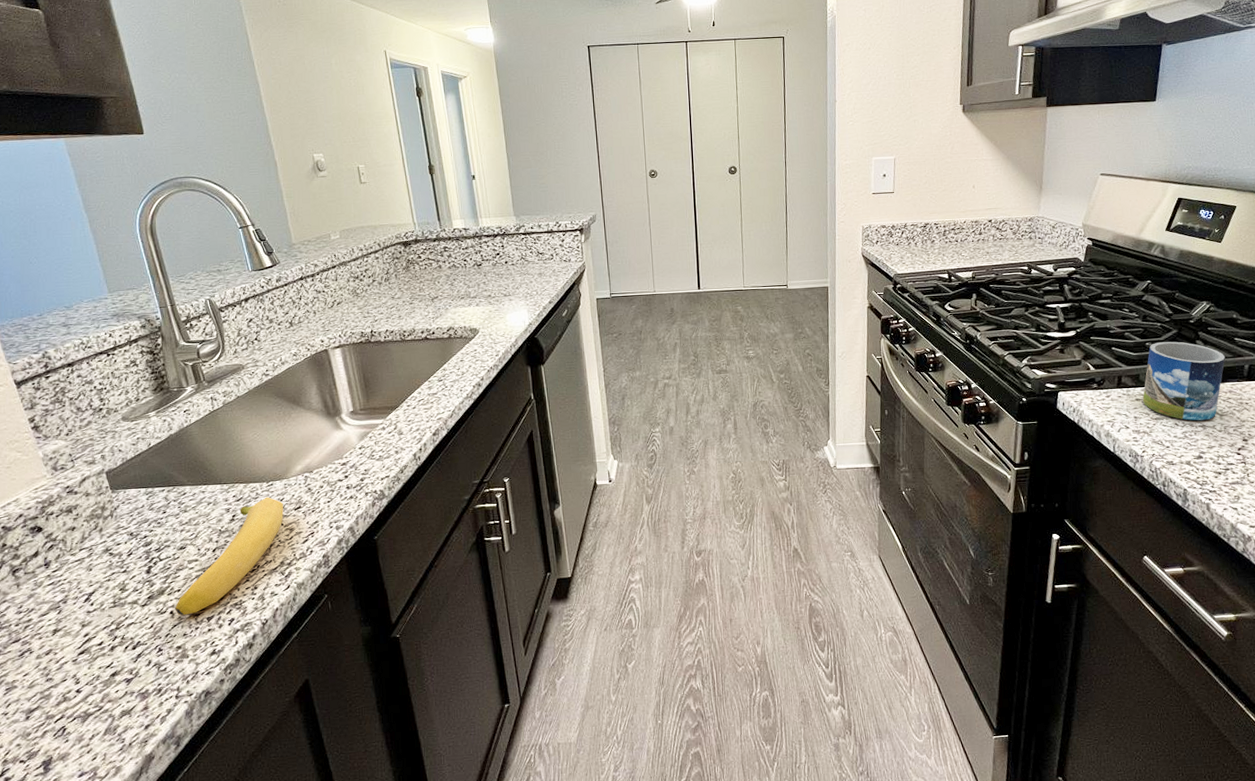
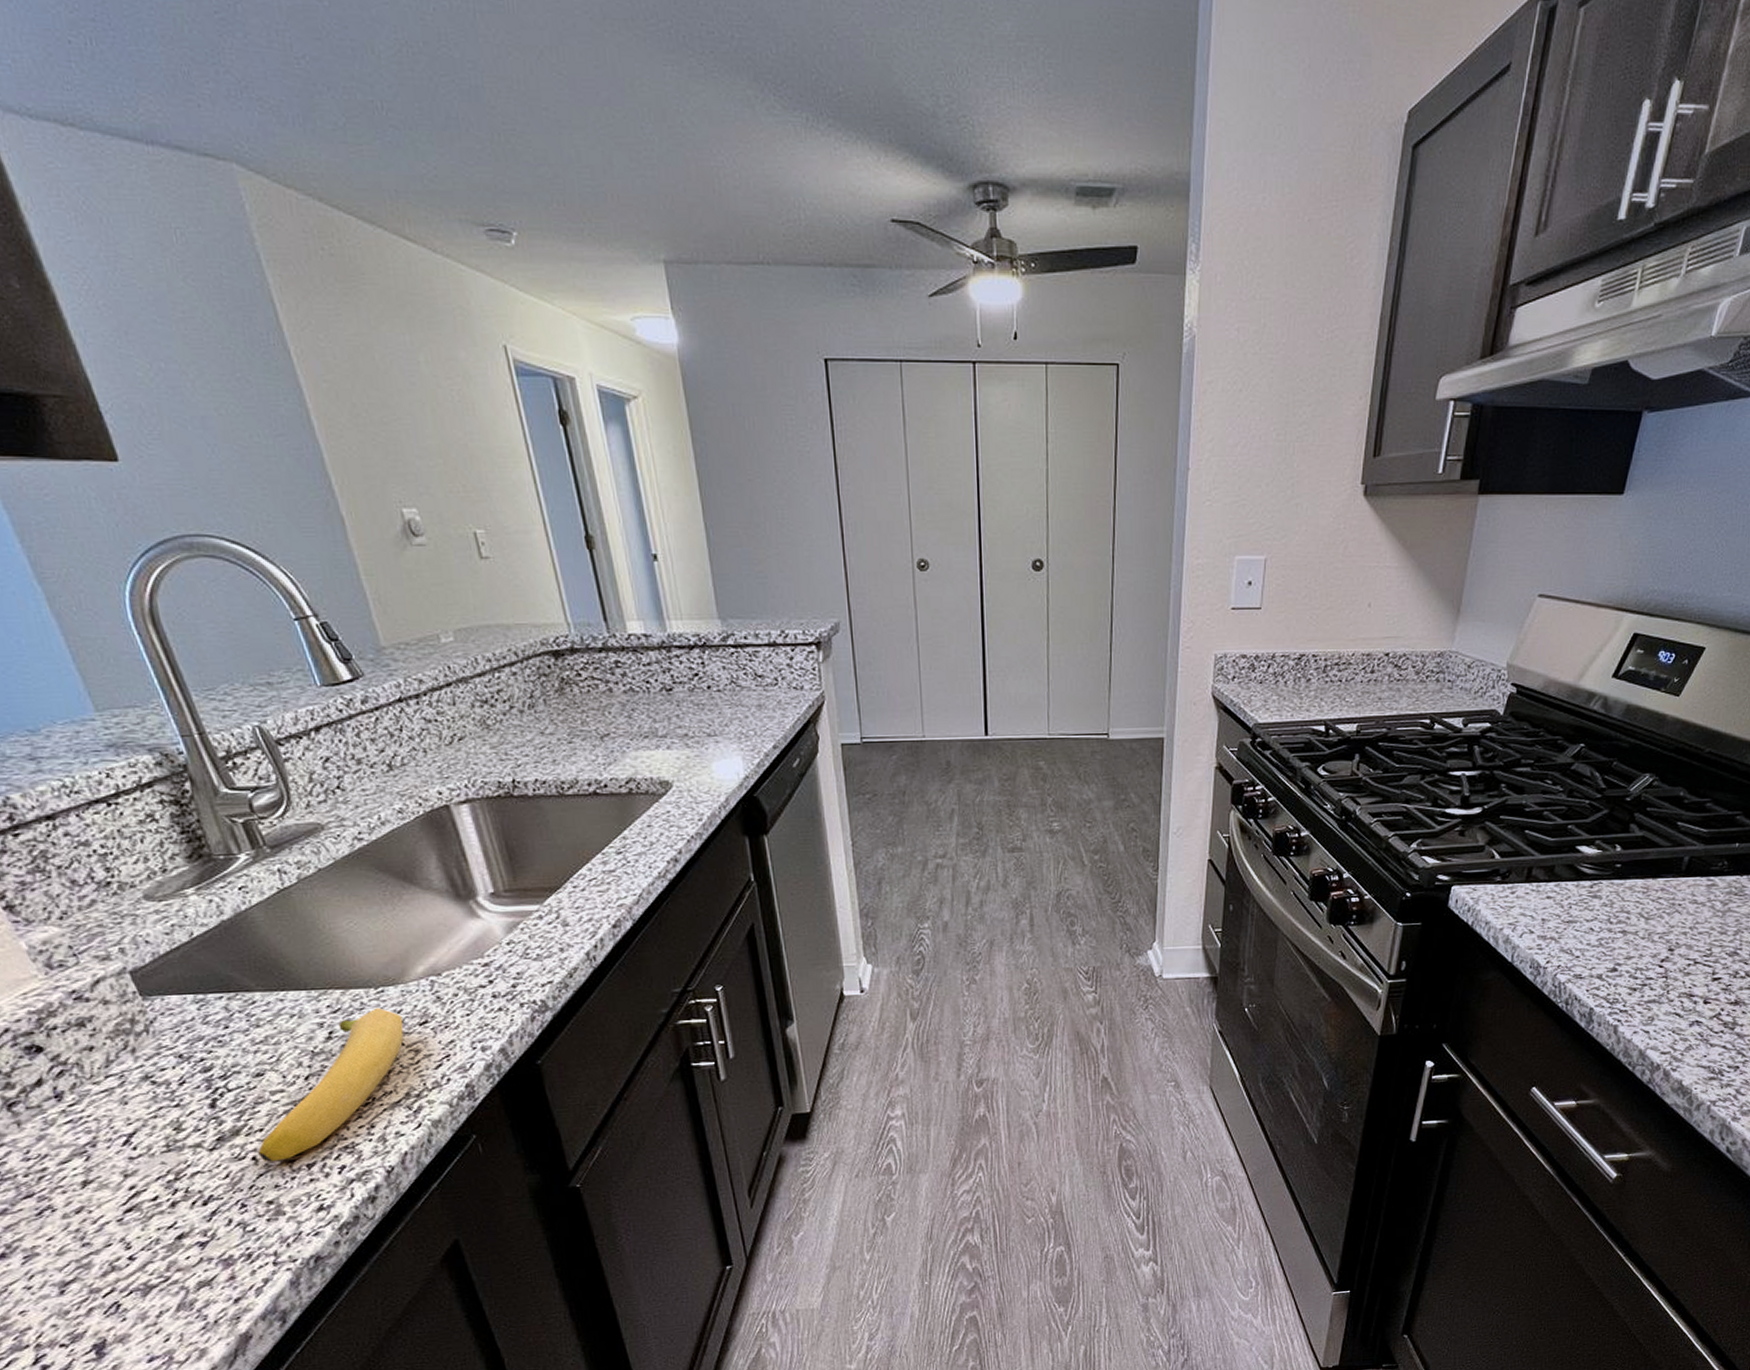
mug: present [1142,341,1226,421] -> none [1554,824,1663,926]

